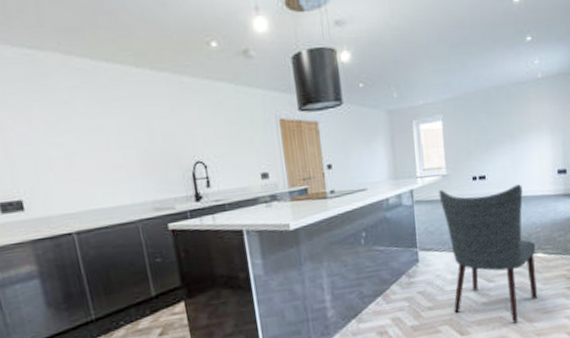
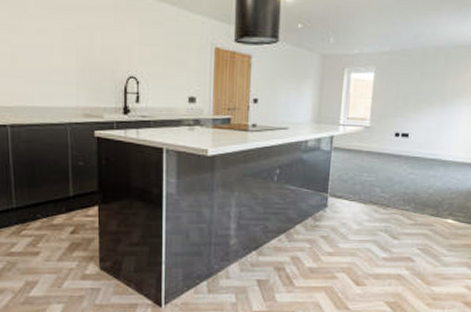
chair: present [439,184,538,323] -> none [354,141,448,283]

